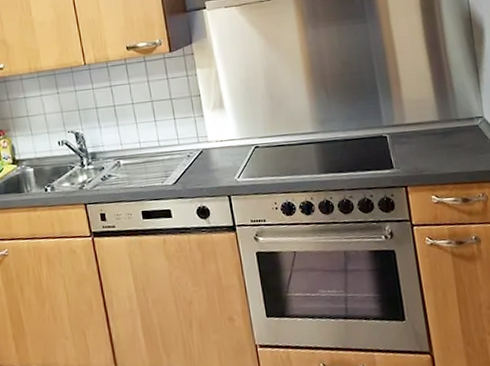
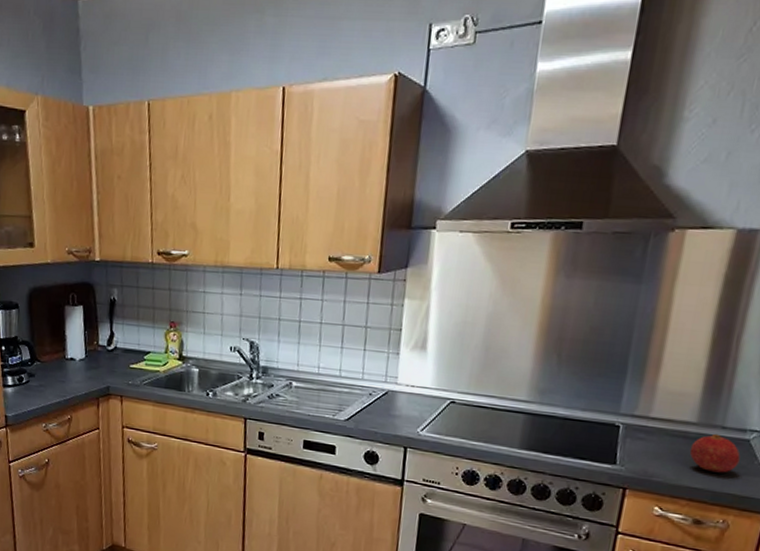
fruit: none [440,125,477,157] -> present [689,433,741,473]

